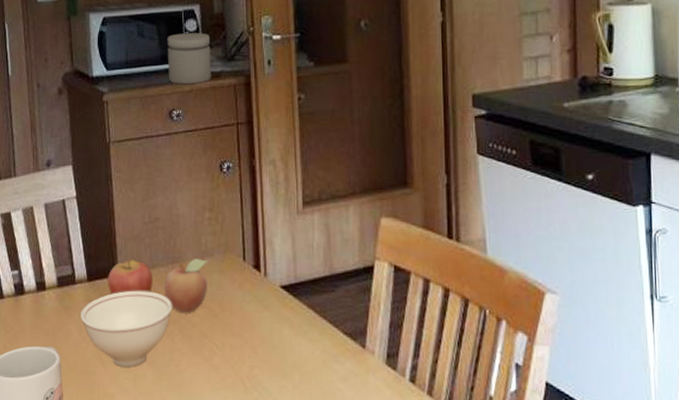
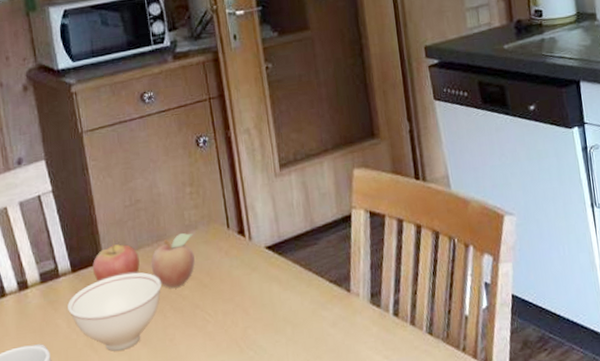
jar: present [167,33,212,85] -> none [132,15,180,68]

